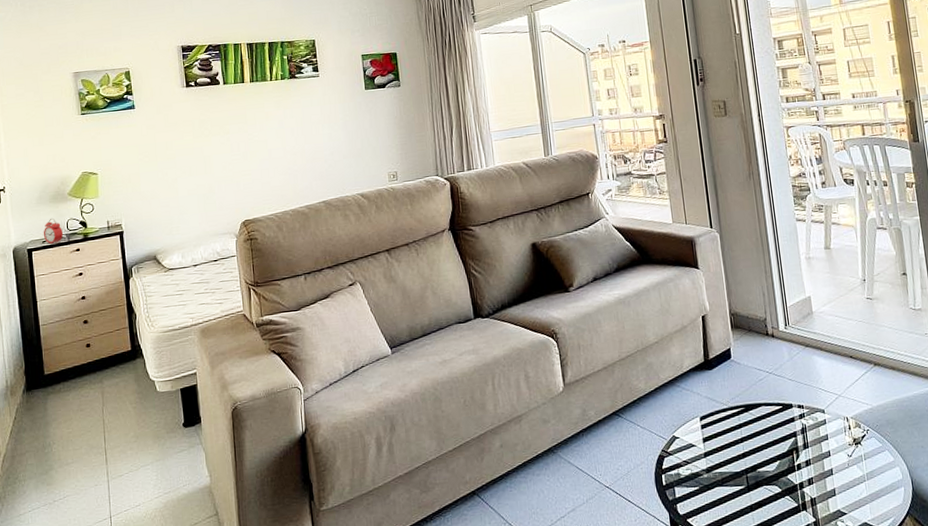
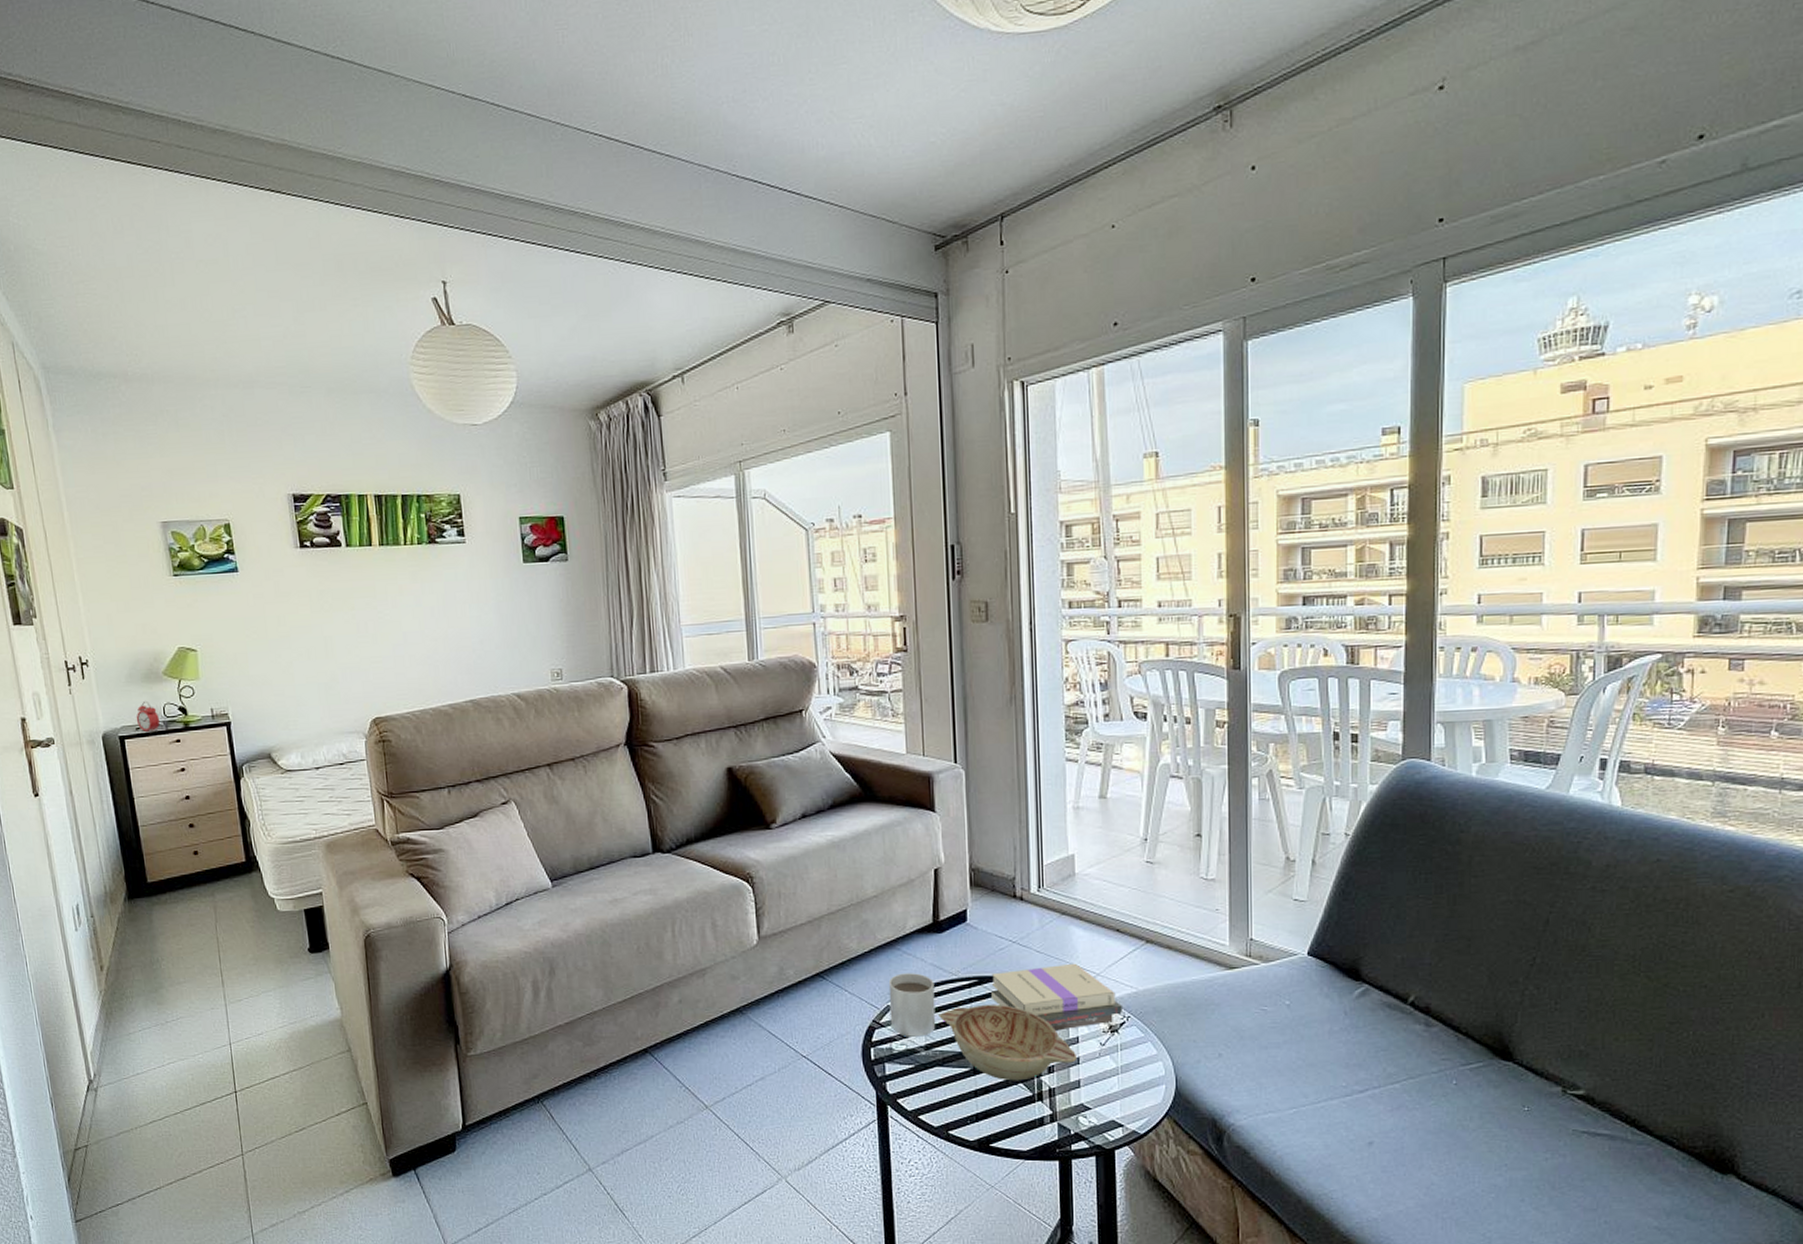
mug: none [672,405,714,462] -> present [888,973,936,1037]
decorative bowl: none [715,427,830,495] -> present [938,1004,1076,1081]
books: none [755,387,862,447] -> present [991,963,1122,1031]

